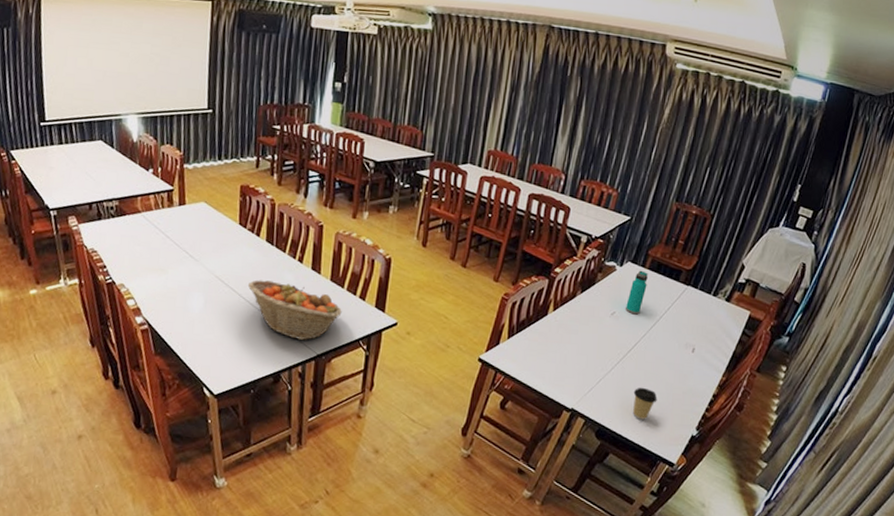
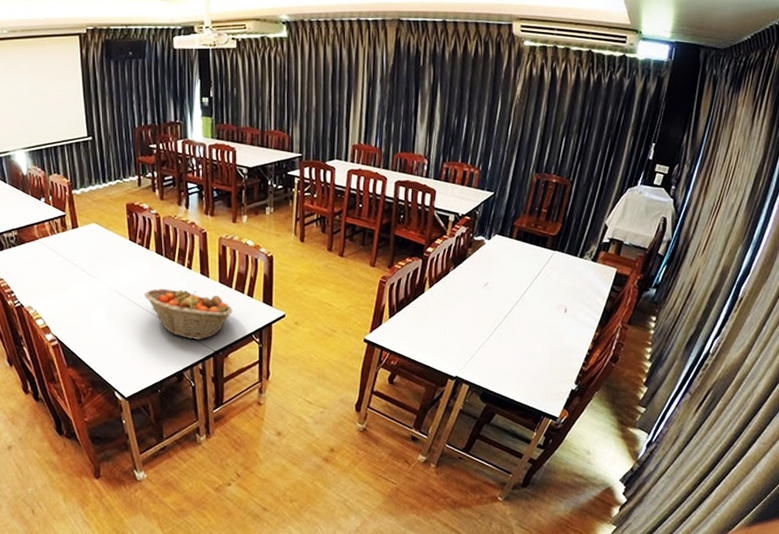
water bottle: present [626,270,648,315] -> none [498,241,516,283]
coffee cup: present [633,387,658,420] -> none [512,350,536,380]

